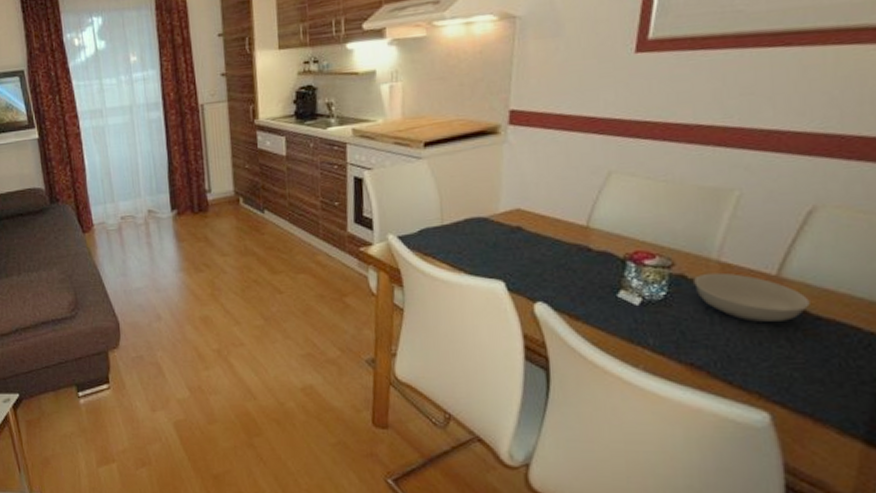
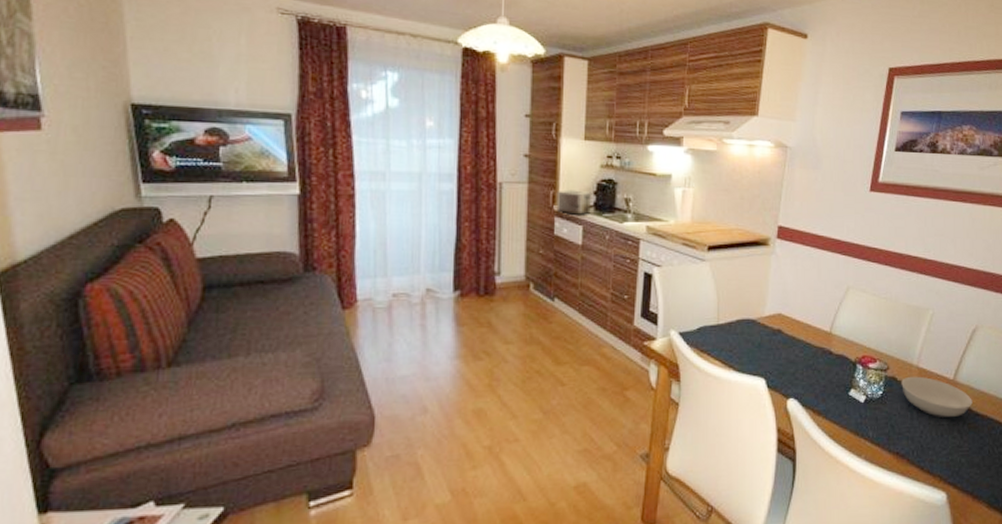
toaster: none [256,100,292,127] -> present [556,189,591,215]

